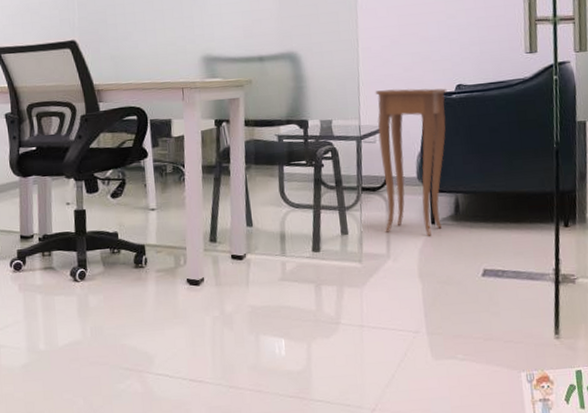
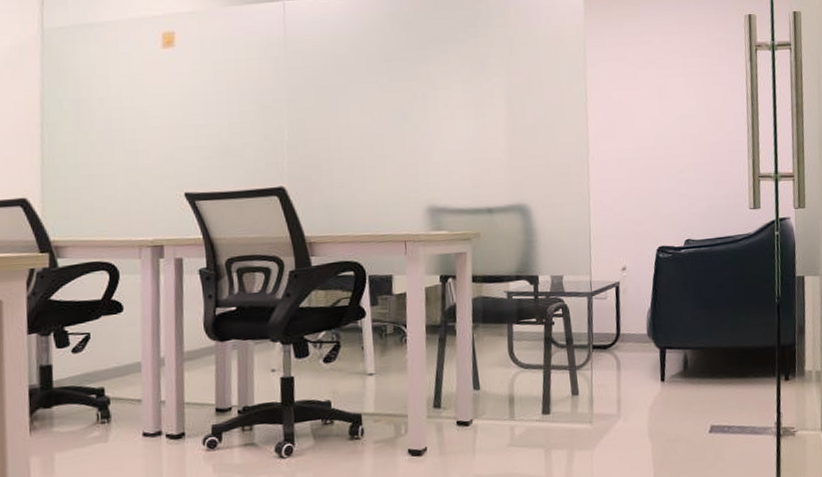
side table: present [375,88,447,236] -> none [606,243,677,394]

